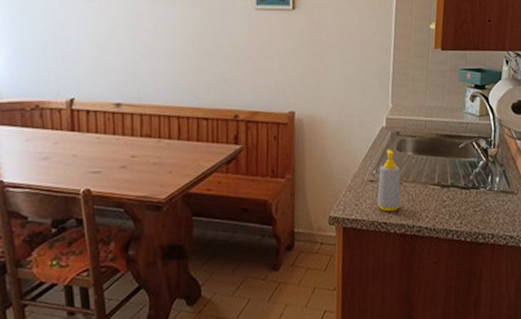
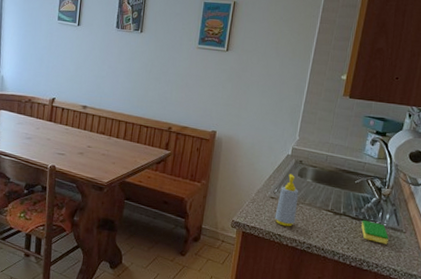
dish sponge: none [472,187,501,211] -> present [361,219,389,244]

